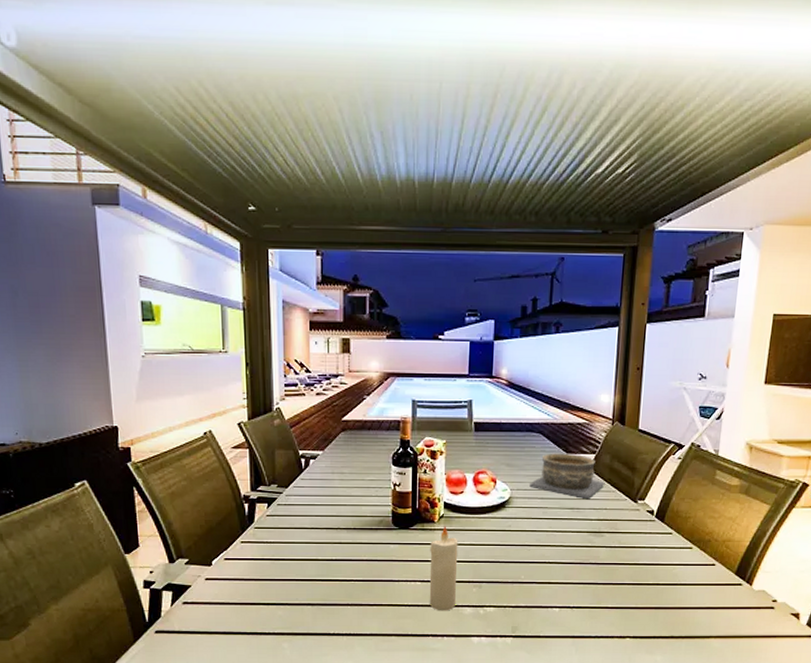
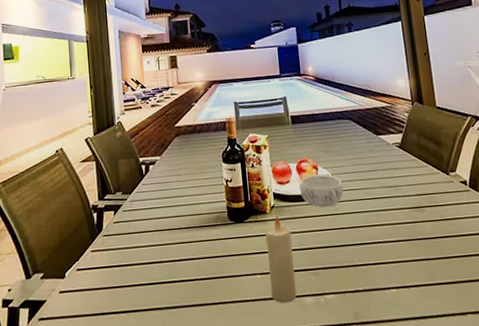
decorative bowl: none [473,488,521,523] -> present [299,174,344,208]
bowl: present [530,453,605,500] -> none [348,135,417,177]

